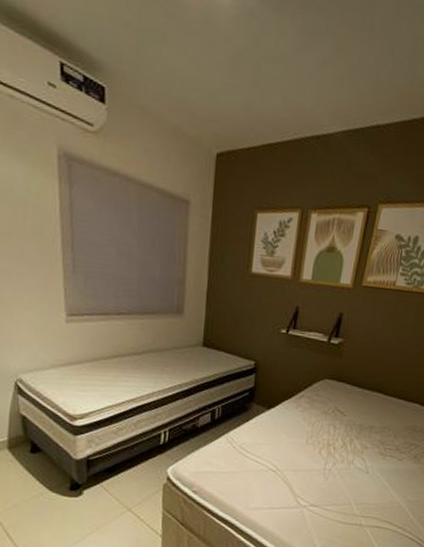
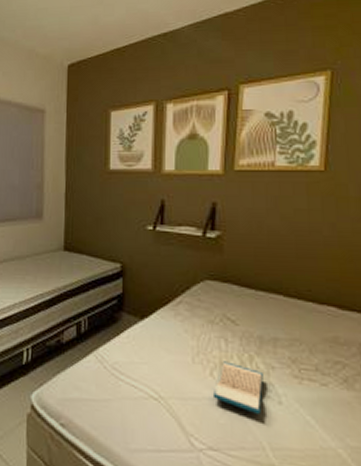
hardback book: none [318,443,358,480] -> present [212,361,263,414]

